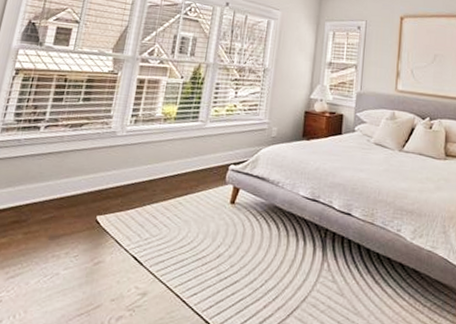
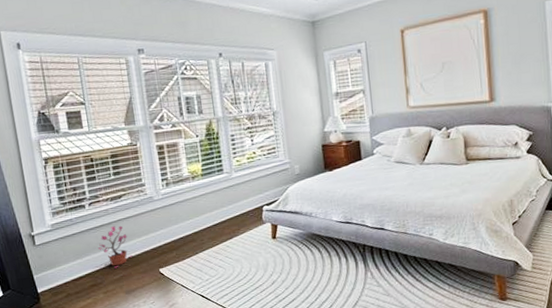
potted plant: none [36,156,74,206] -> present [97,225,133,269]

